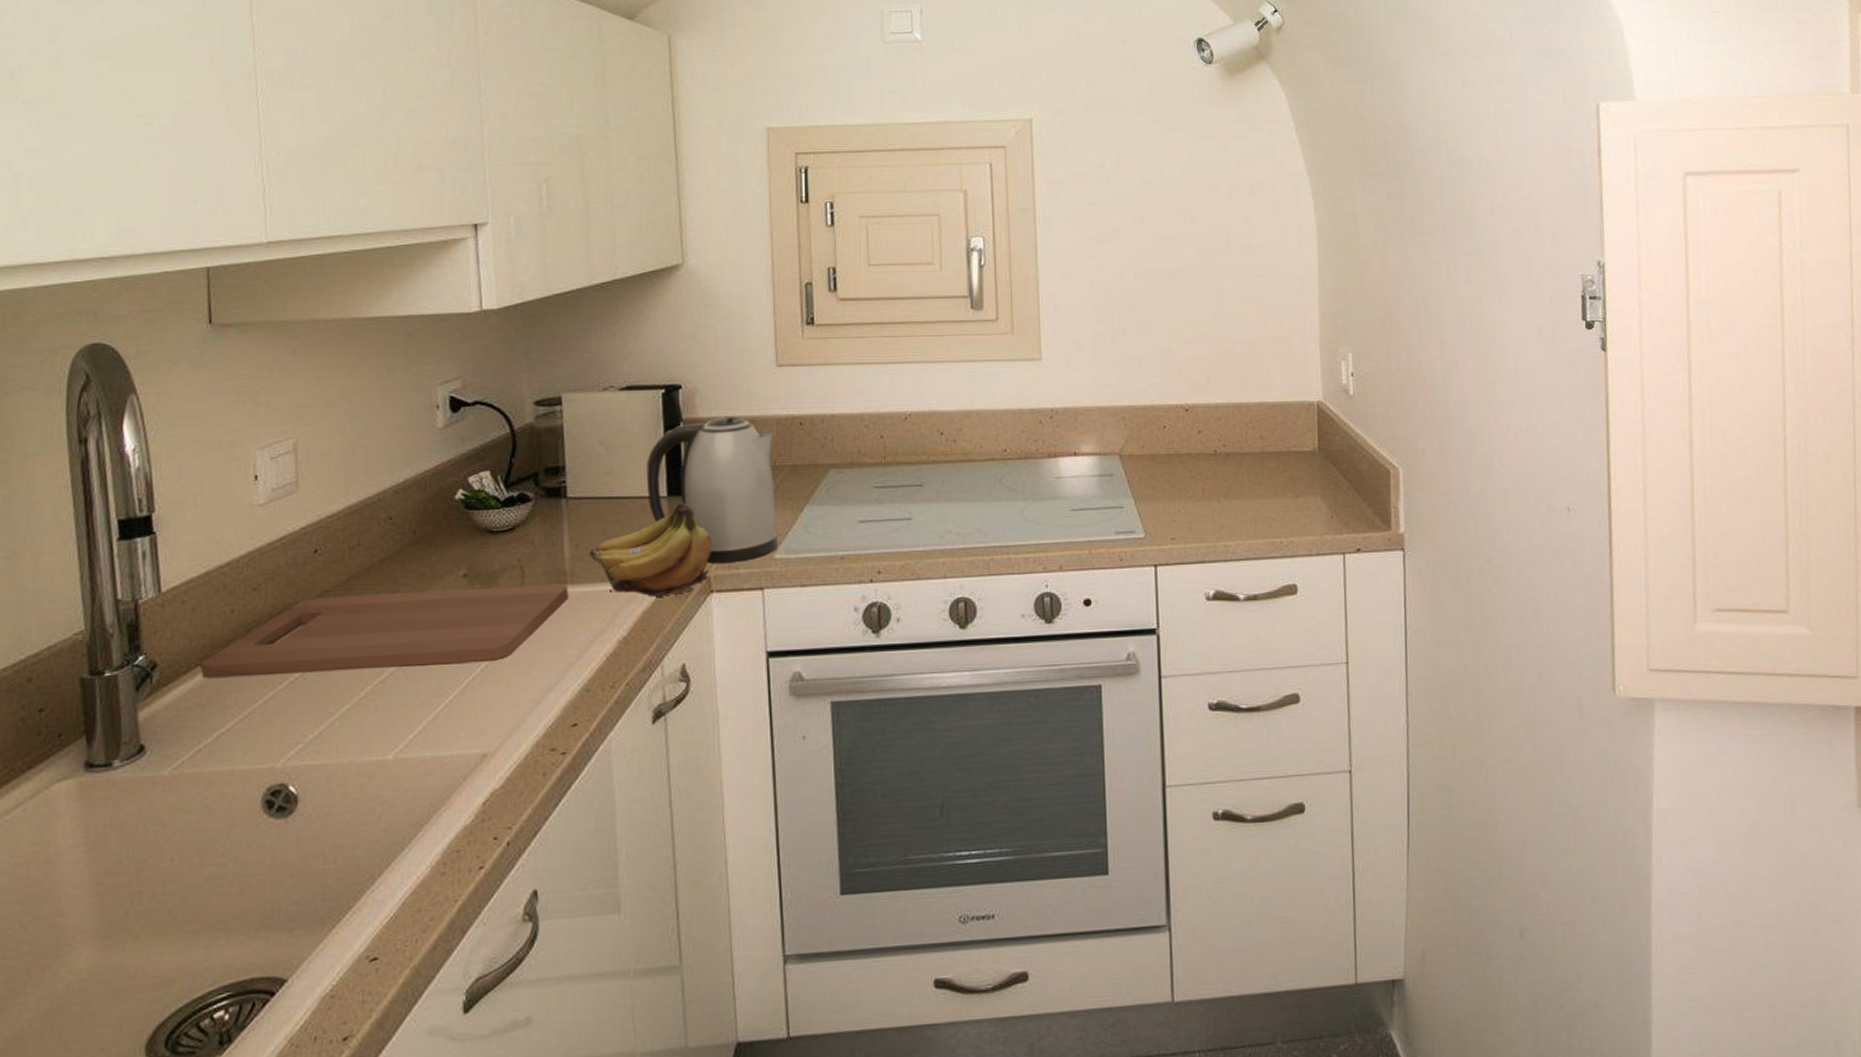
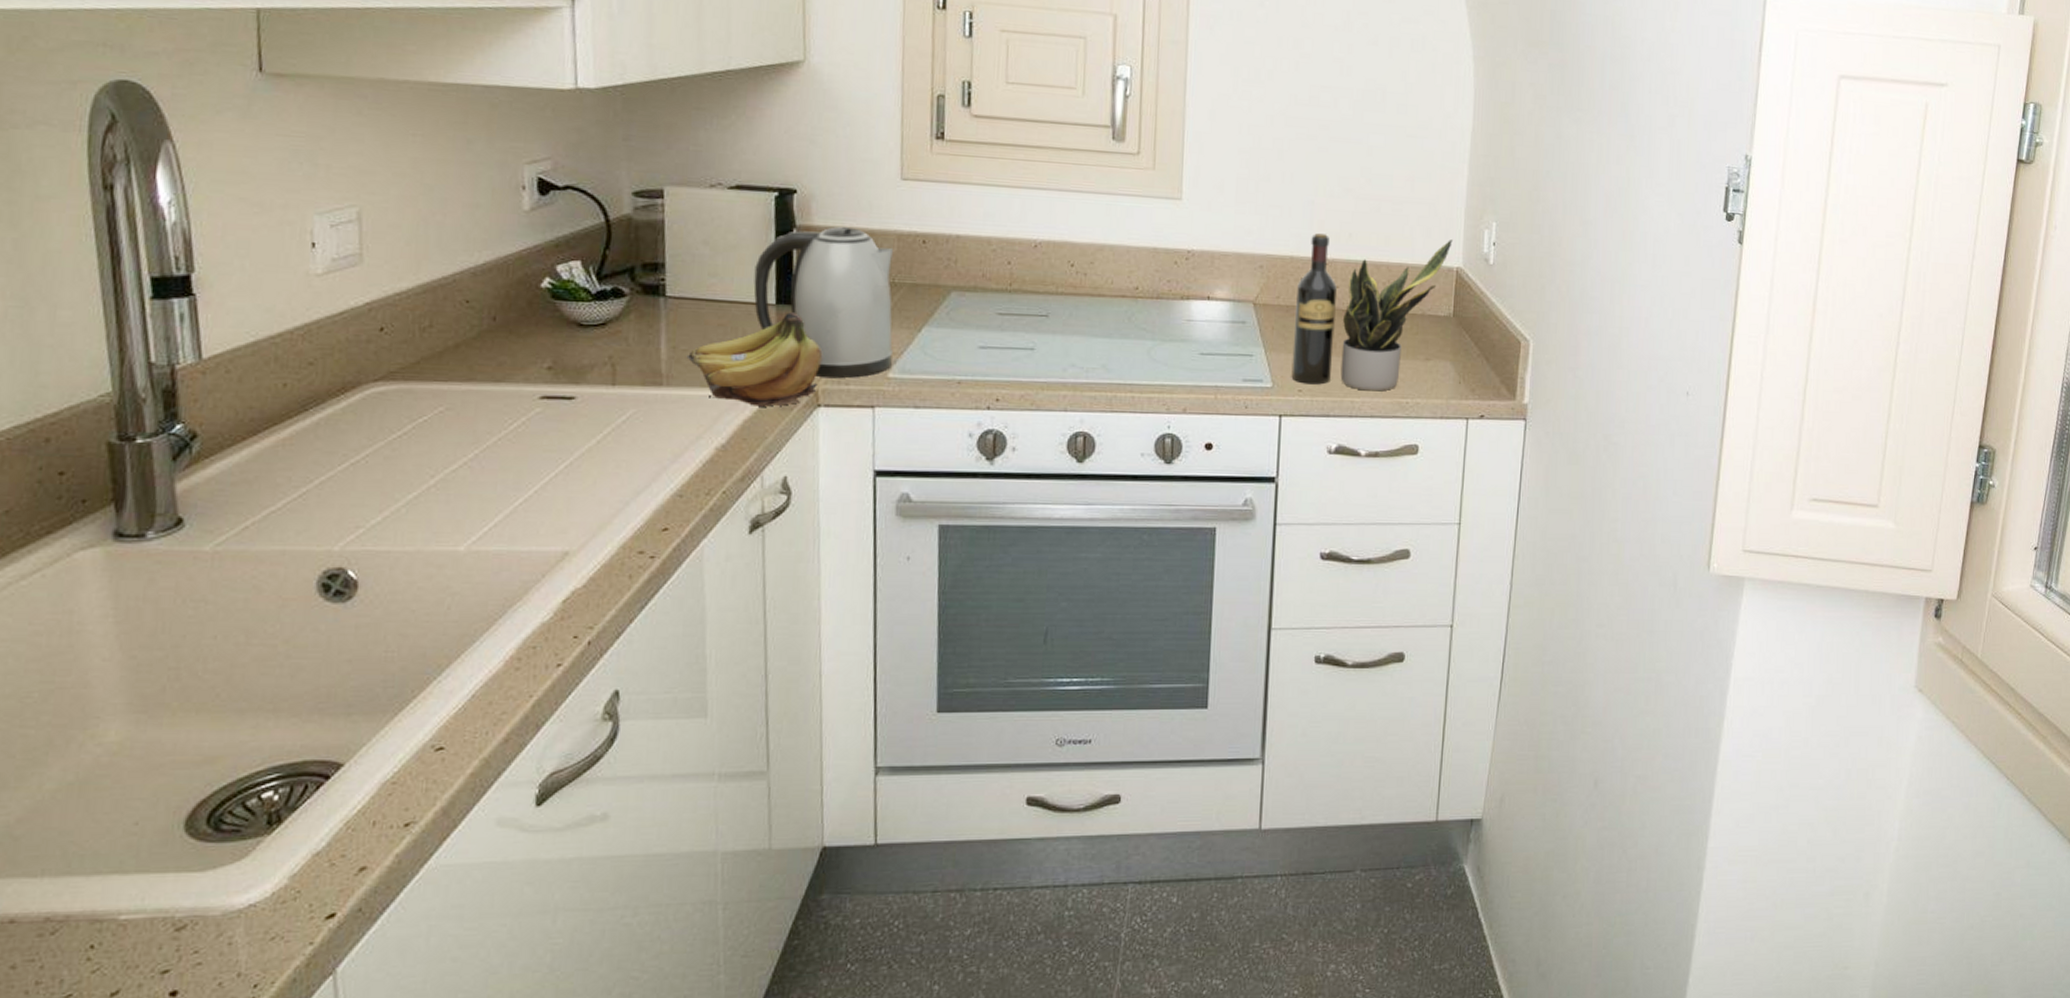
cutting board: present [200,584,568,679] -> none [247,378,664,459]
wine bottle: none [1160,380,1203,531] -> present [1291,233,1338,384]
potted plant: none [1208,374,1310,534] -> present [1340,240,1453,392]

